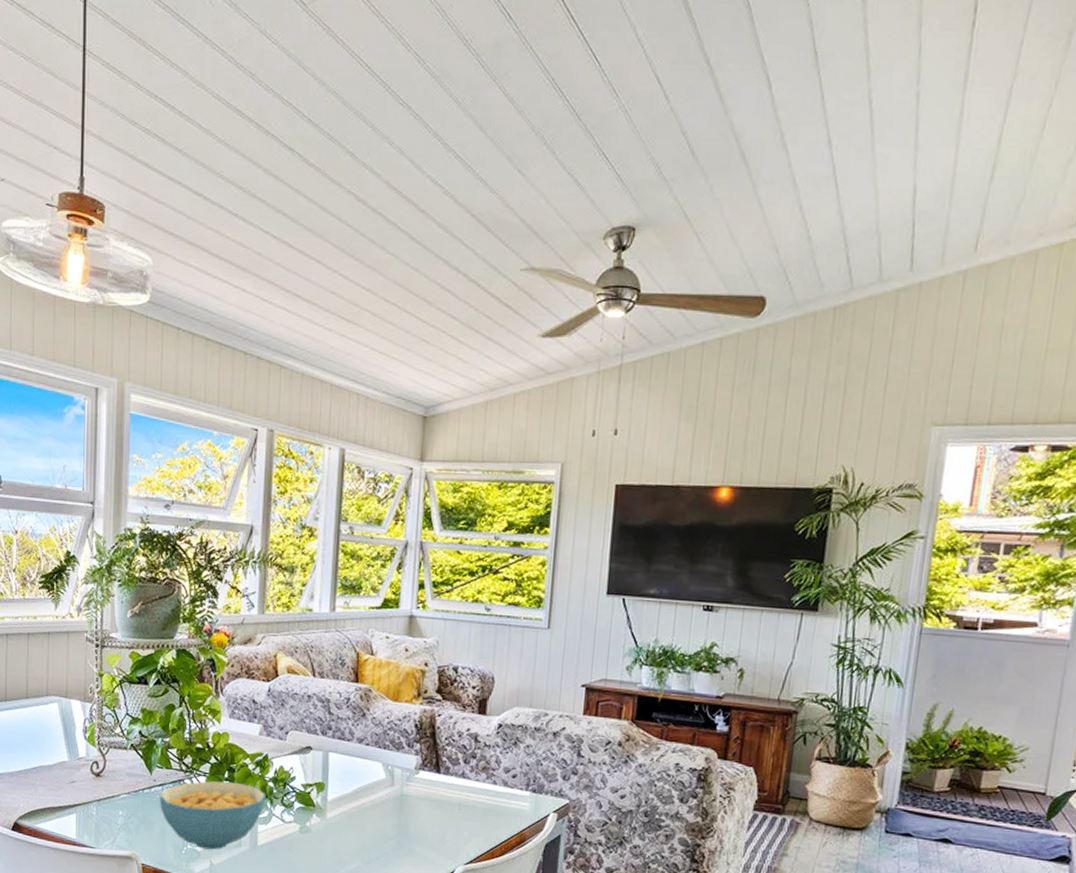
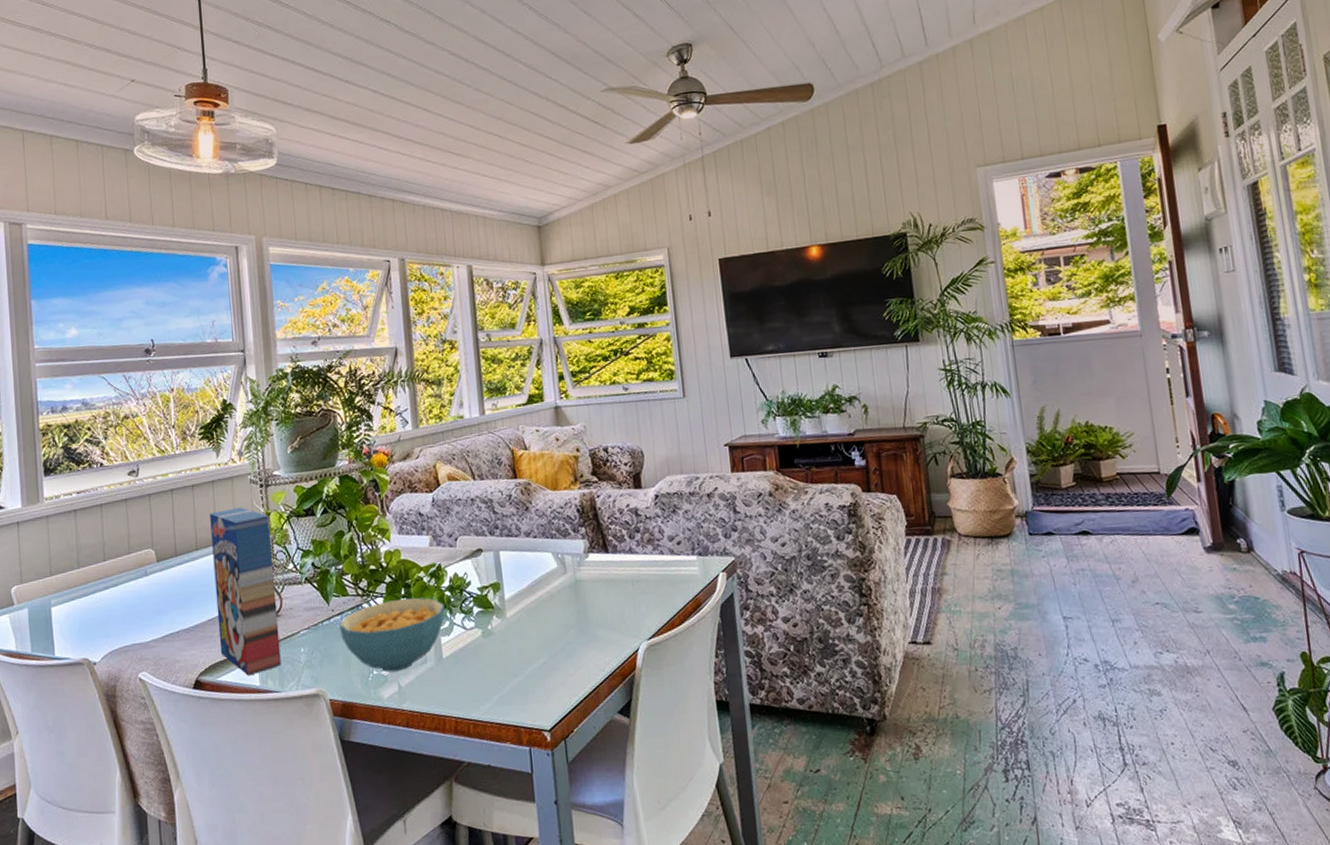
cereal box: none [41,663,101,828] -> present [210,507,281,676]

